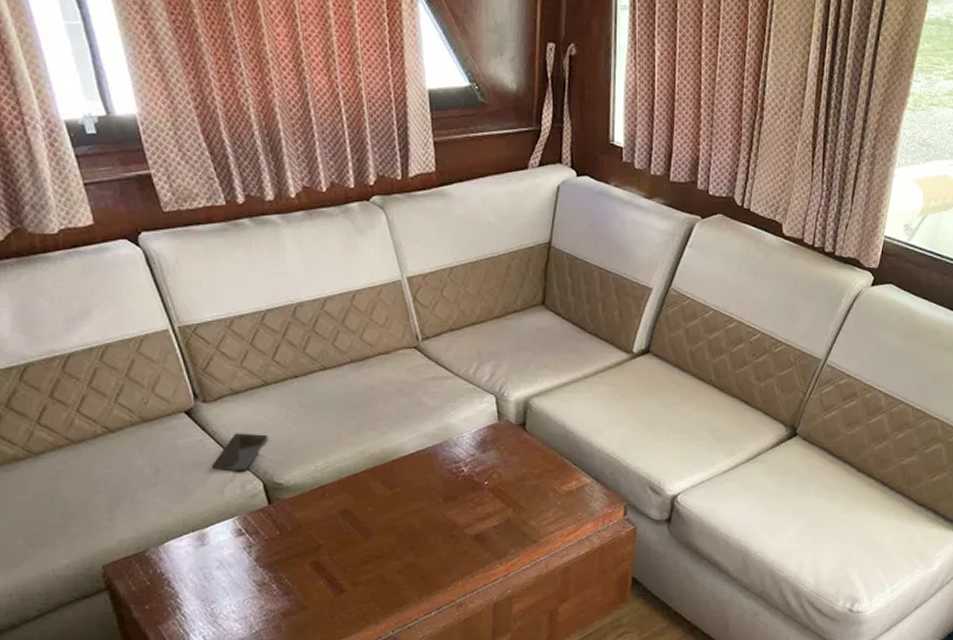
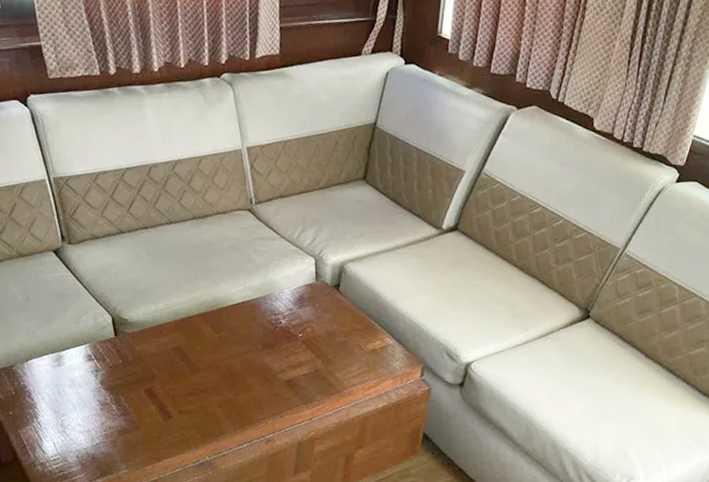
smartphone: present [211,433,268,472] -> none [70,272,119,306]

